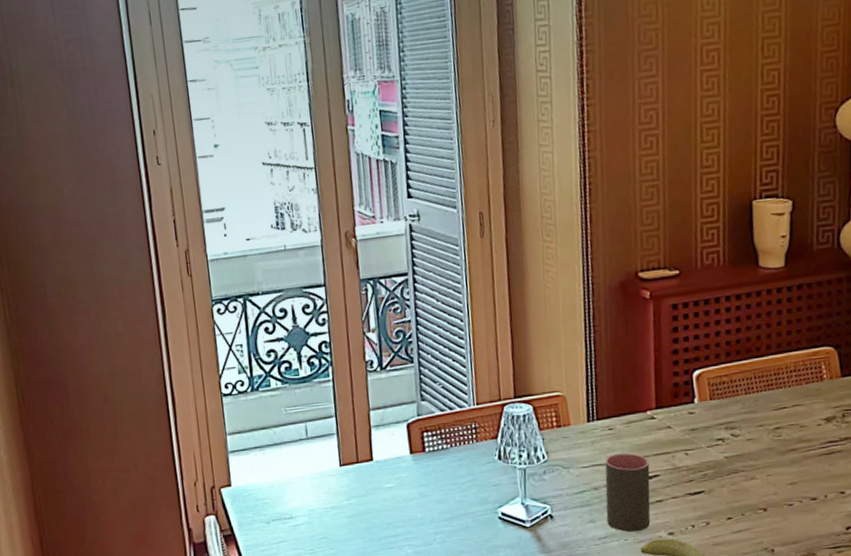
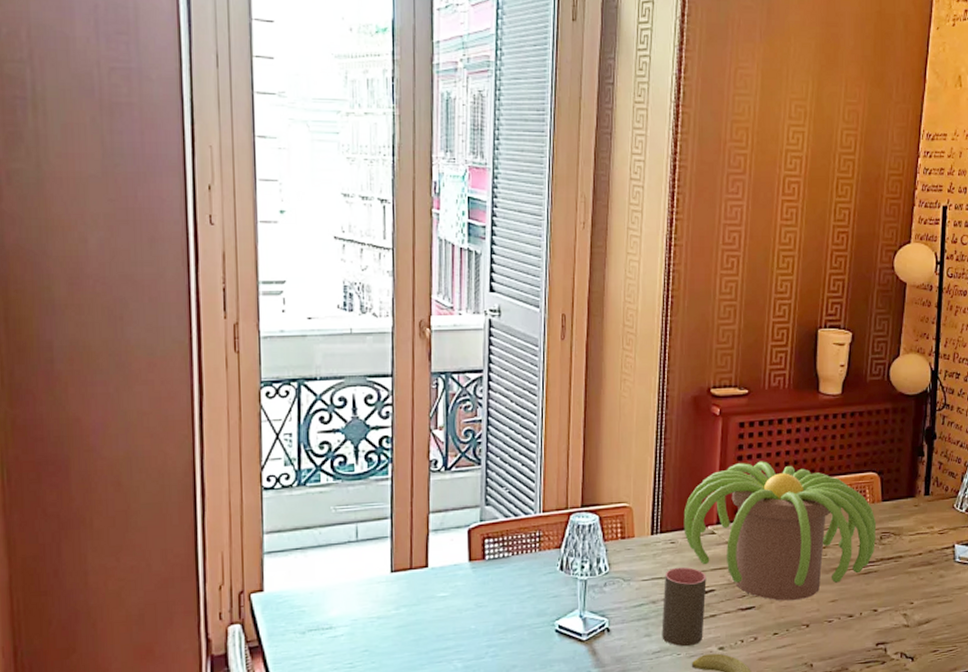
plant: none [619,342,838,485] -> present [683,461,877,601]

